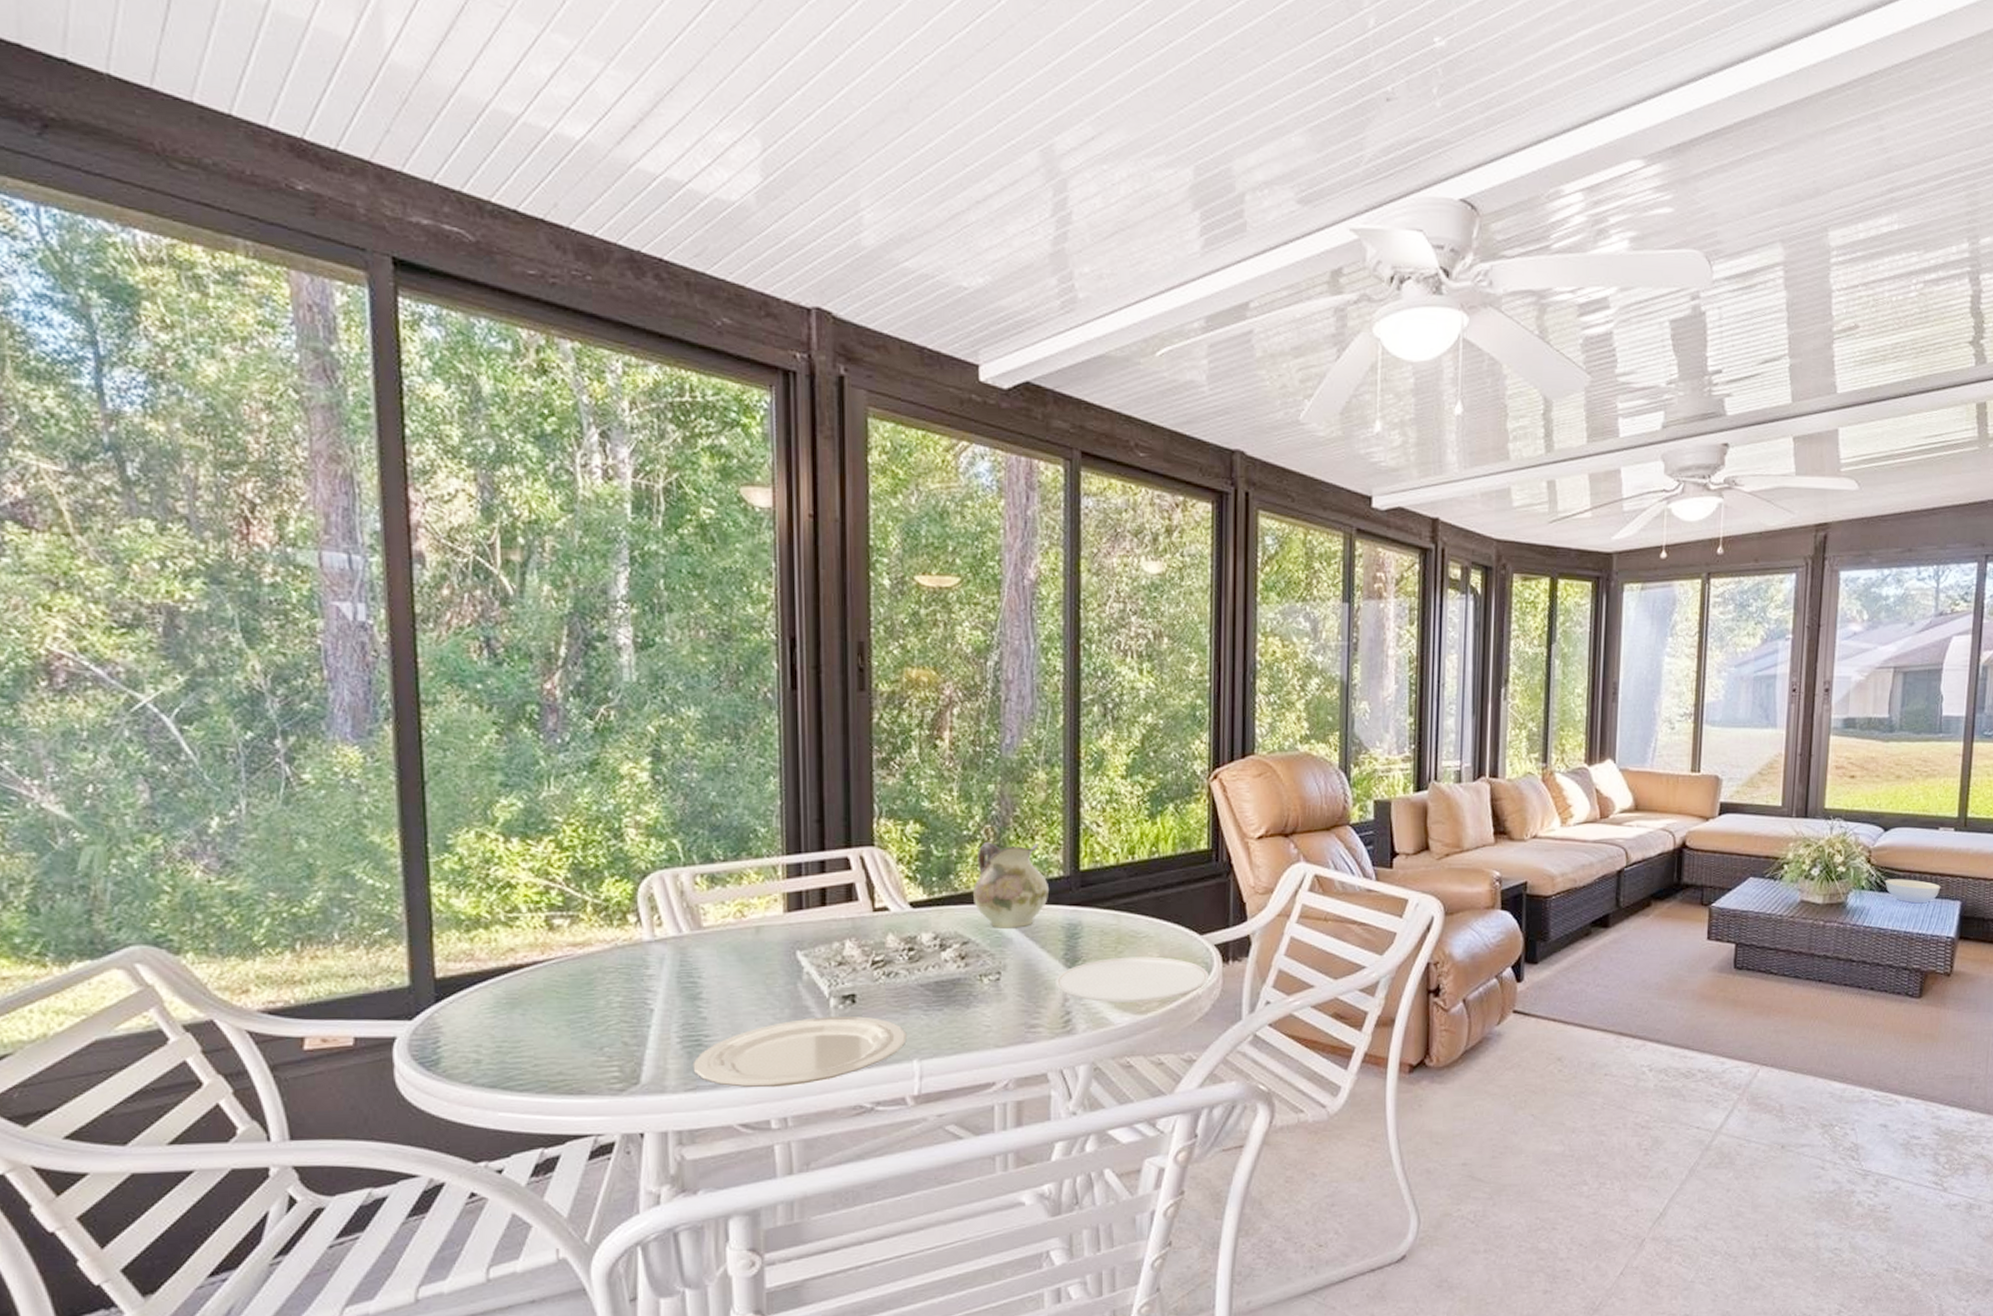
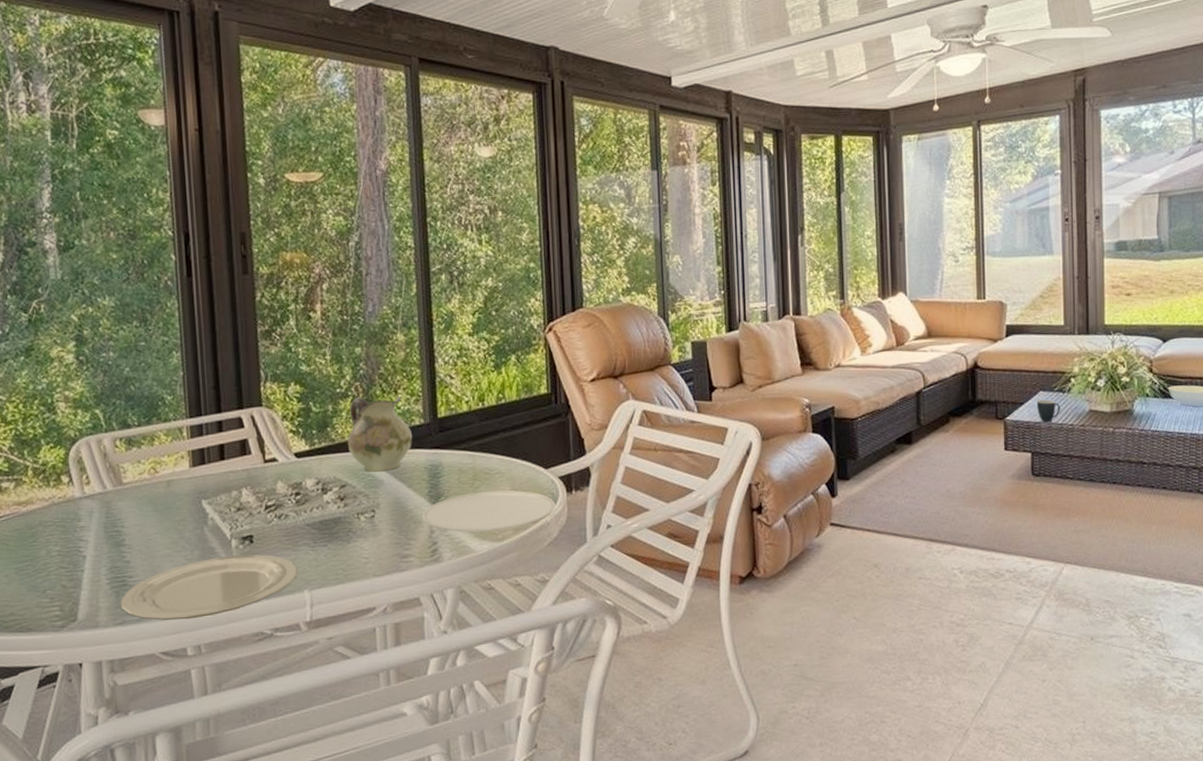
mug: none [1745,886,1770,912] -> present [1036,399,1060,422]

